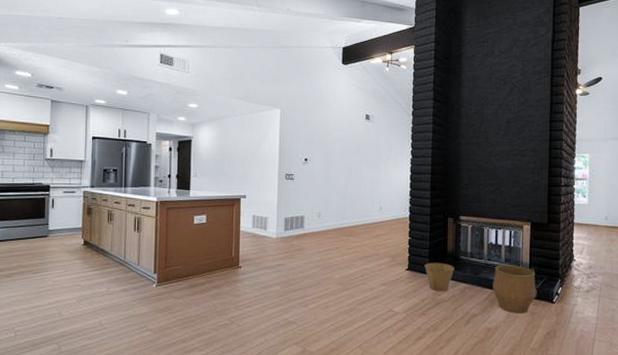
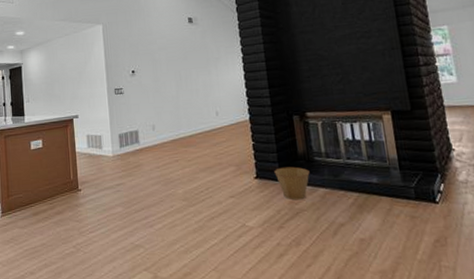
basket: present [493,265,536,314] -> none [356,162,414,219]

